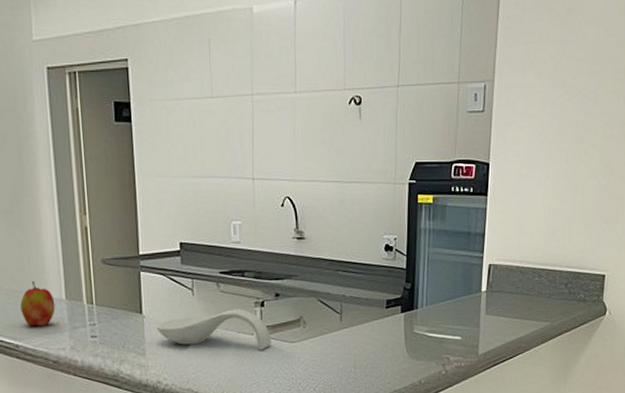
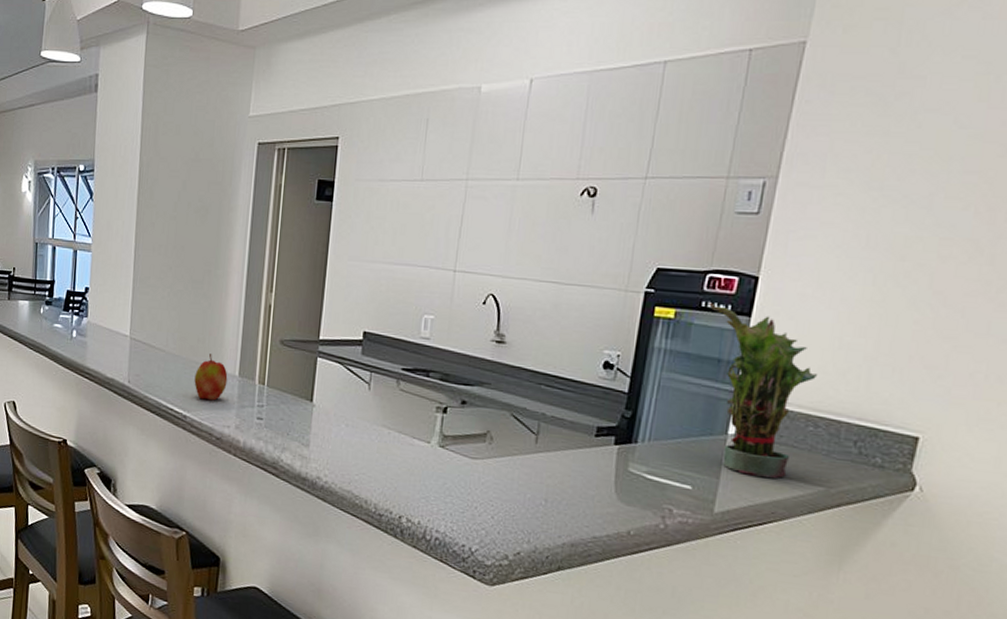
spoon rest: present [156,309,271,350] -> none [325,411,450,462]
potted plant: none [456,187,537,321] -> present [708,302,819,478]

